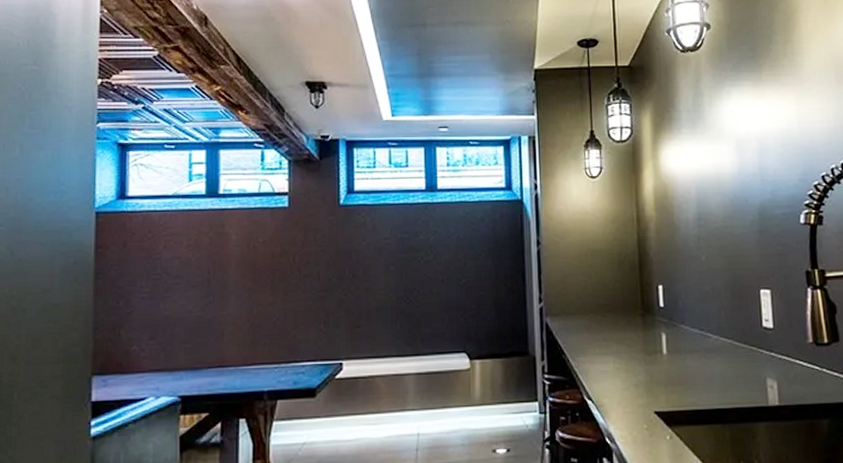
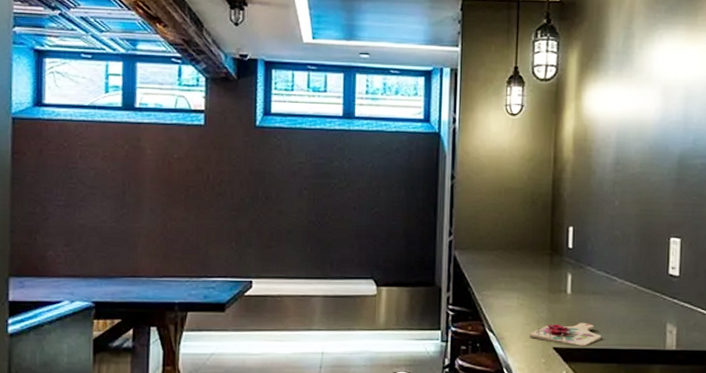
cutting board: none [628,383,703,409] -> present [529,323,602,347]

